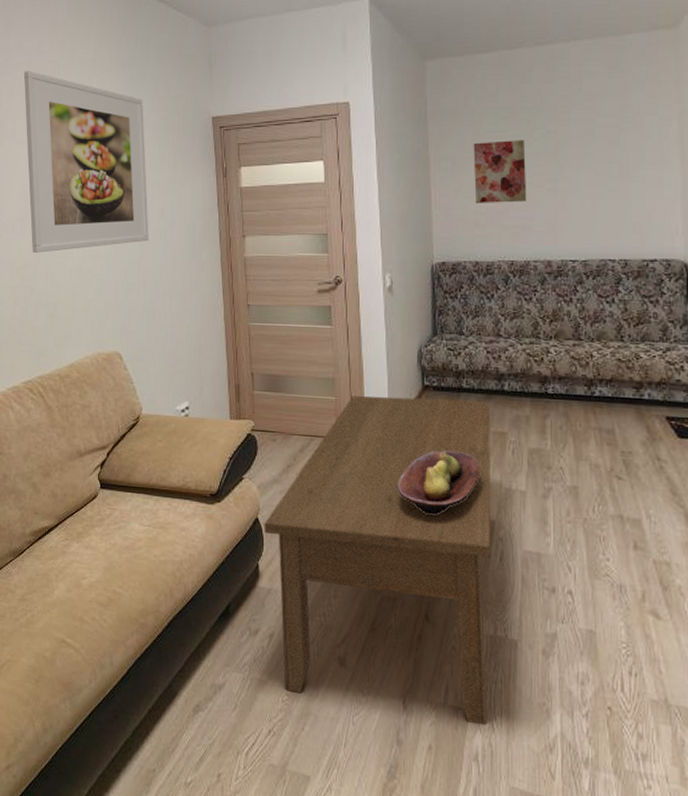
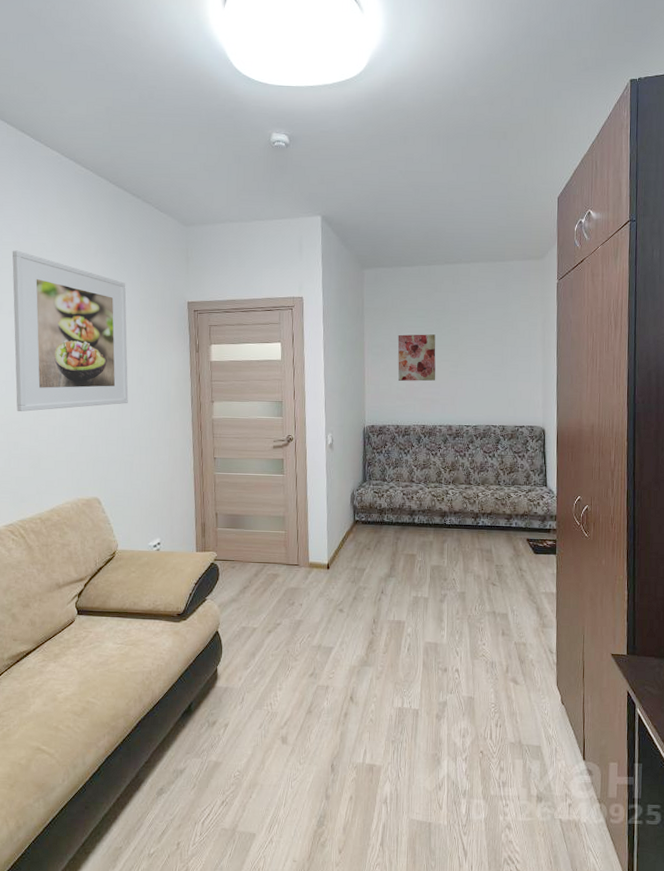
coffee table: present [264,396,491,726] -> none [222,529,405,776]
fruit bowl: present [397,450,481,515] -> none [332,569,396,620]

